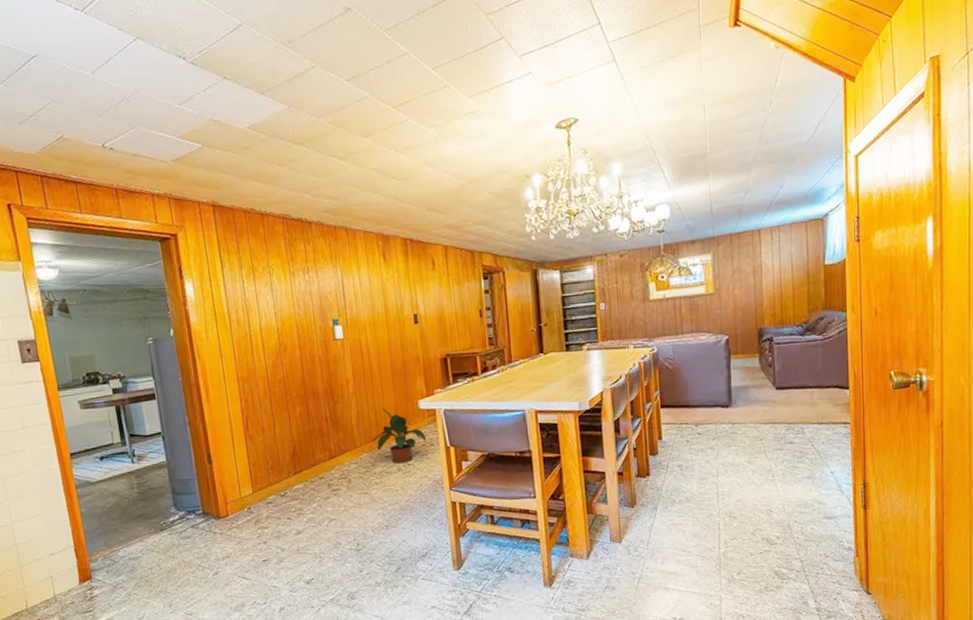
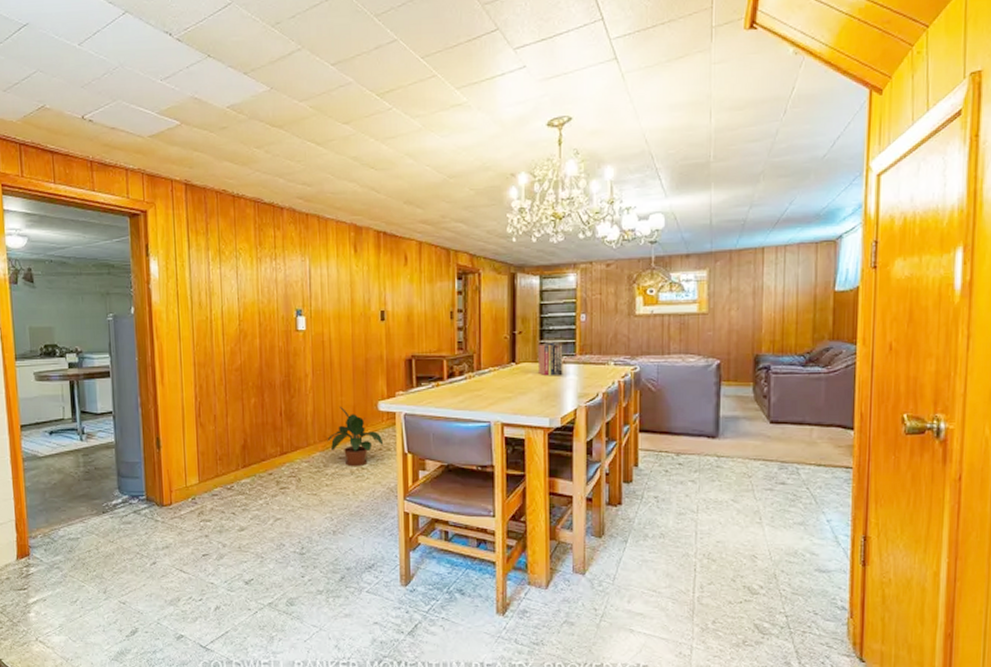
books: none [563,329,588,364] -> present [539,340,563,376]

